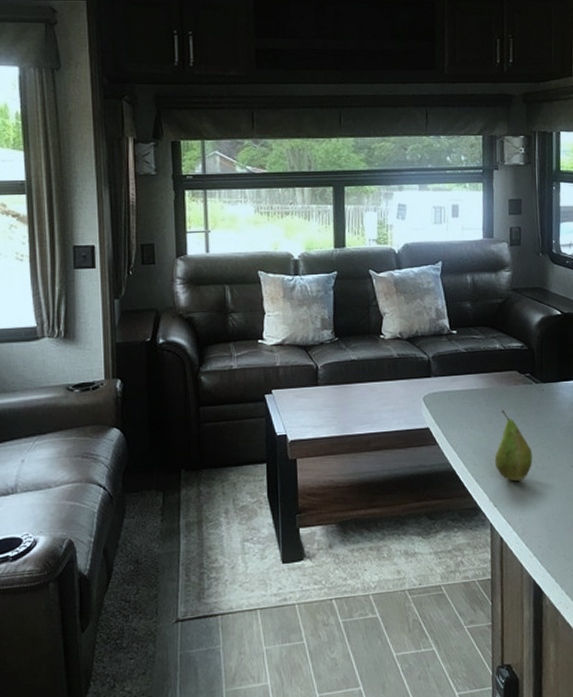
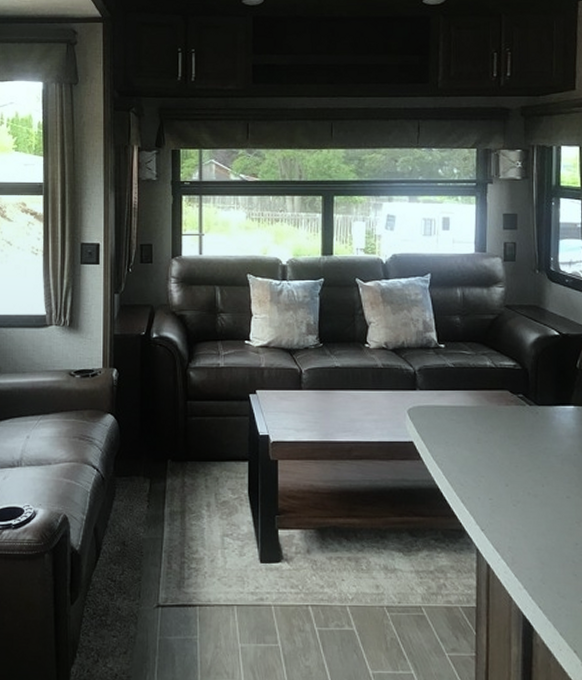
fruit: present [494,410,533,482] -> none [482,431,525,507]

